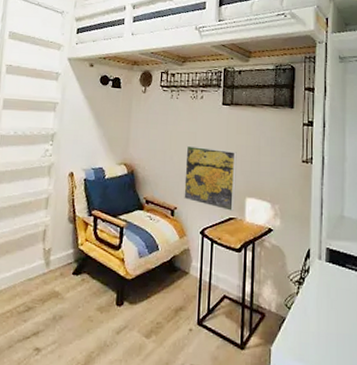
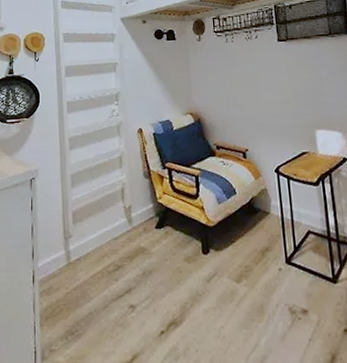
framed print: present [184,145,237,212] -> none [248,85,306,147]

